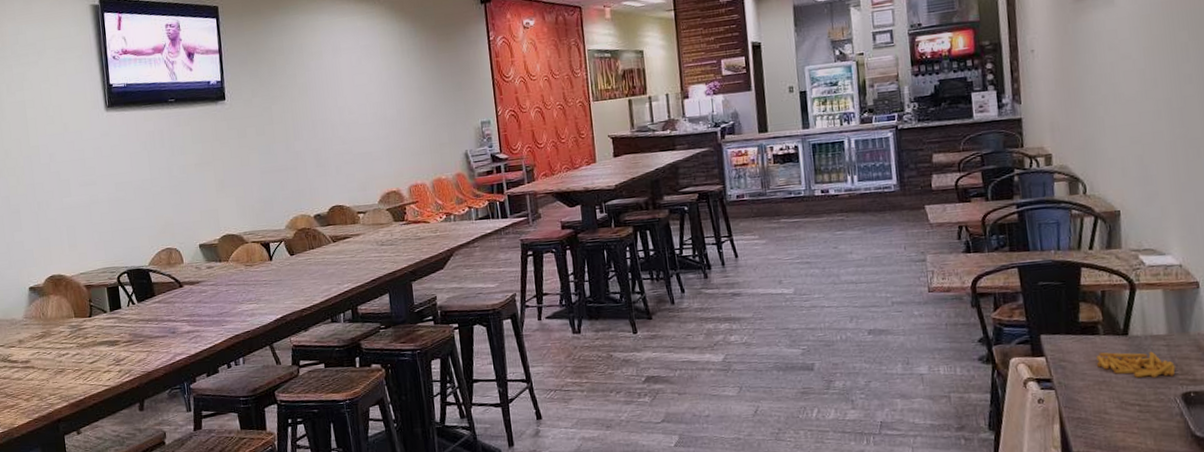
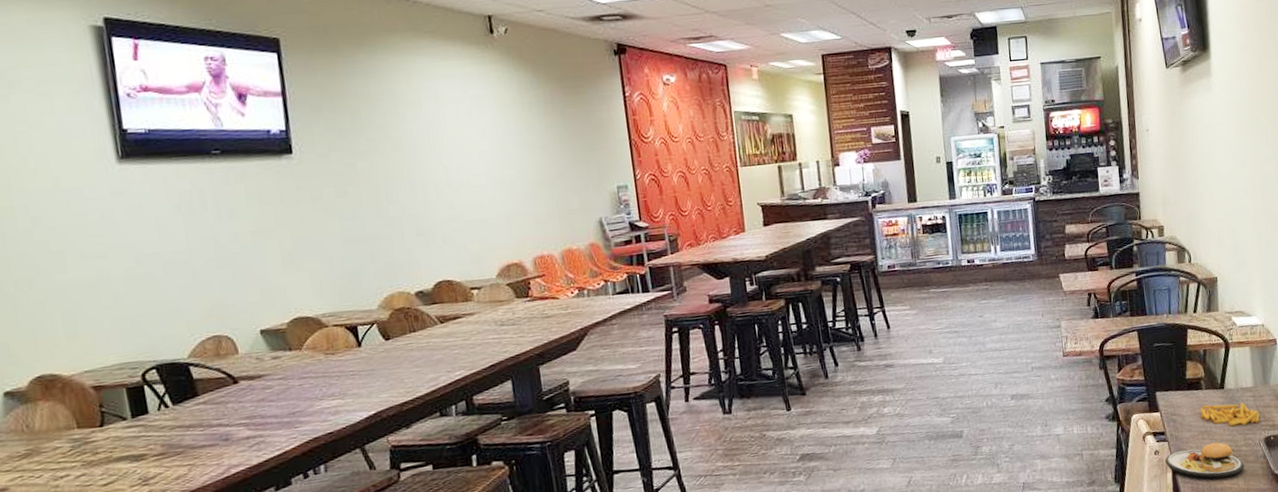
burger: none [1051,385,1154,436] -> present [1165,433,1244,480]

